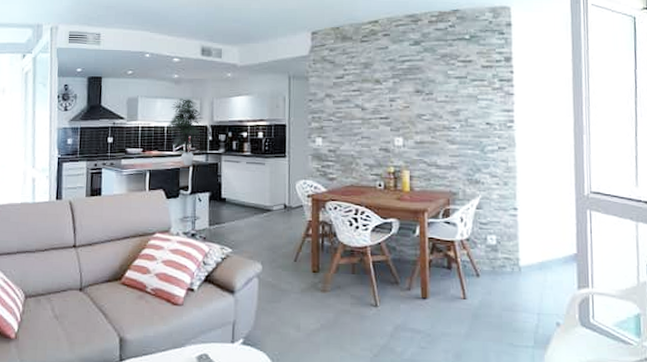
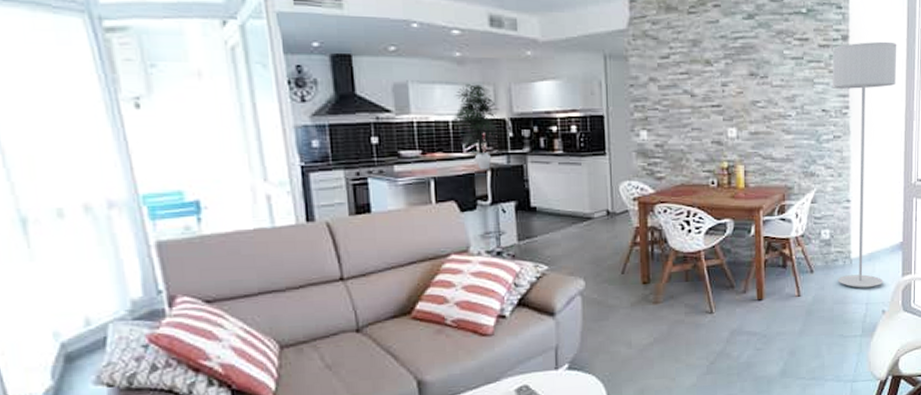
floor lamp: none [495,62,563,298] -> present [832,41,897,289]

